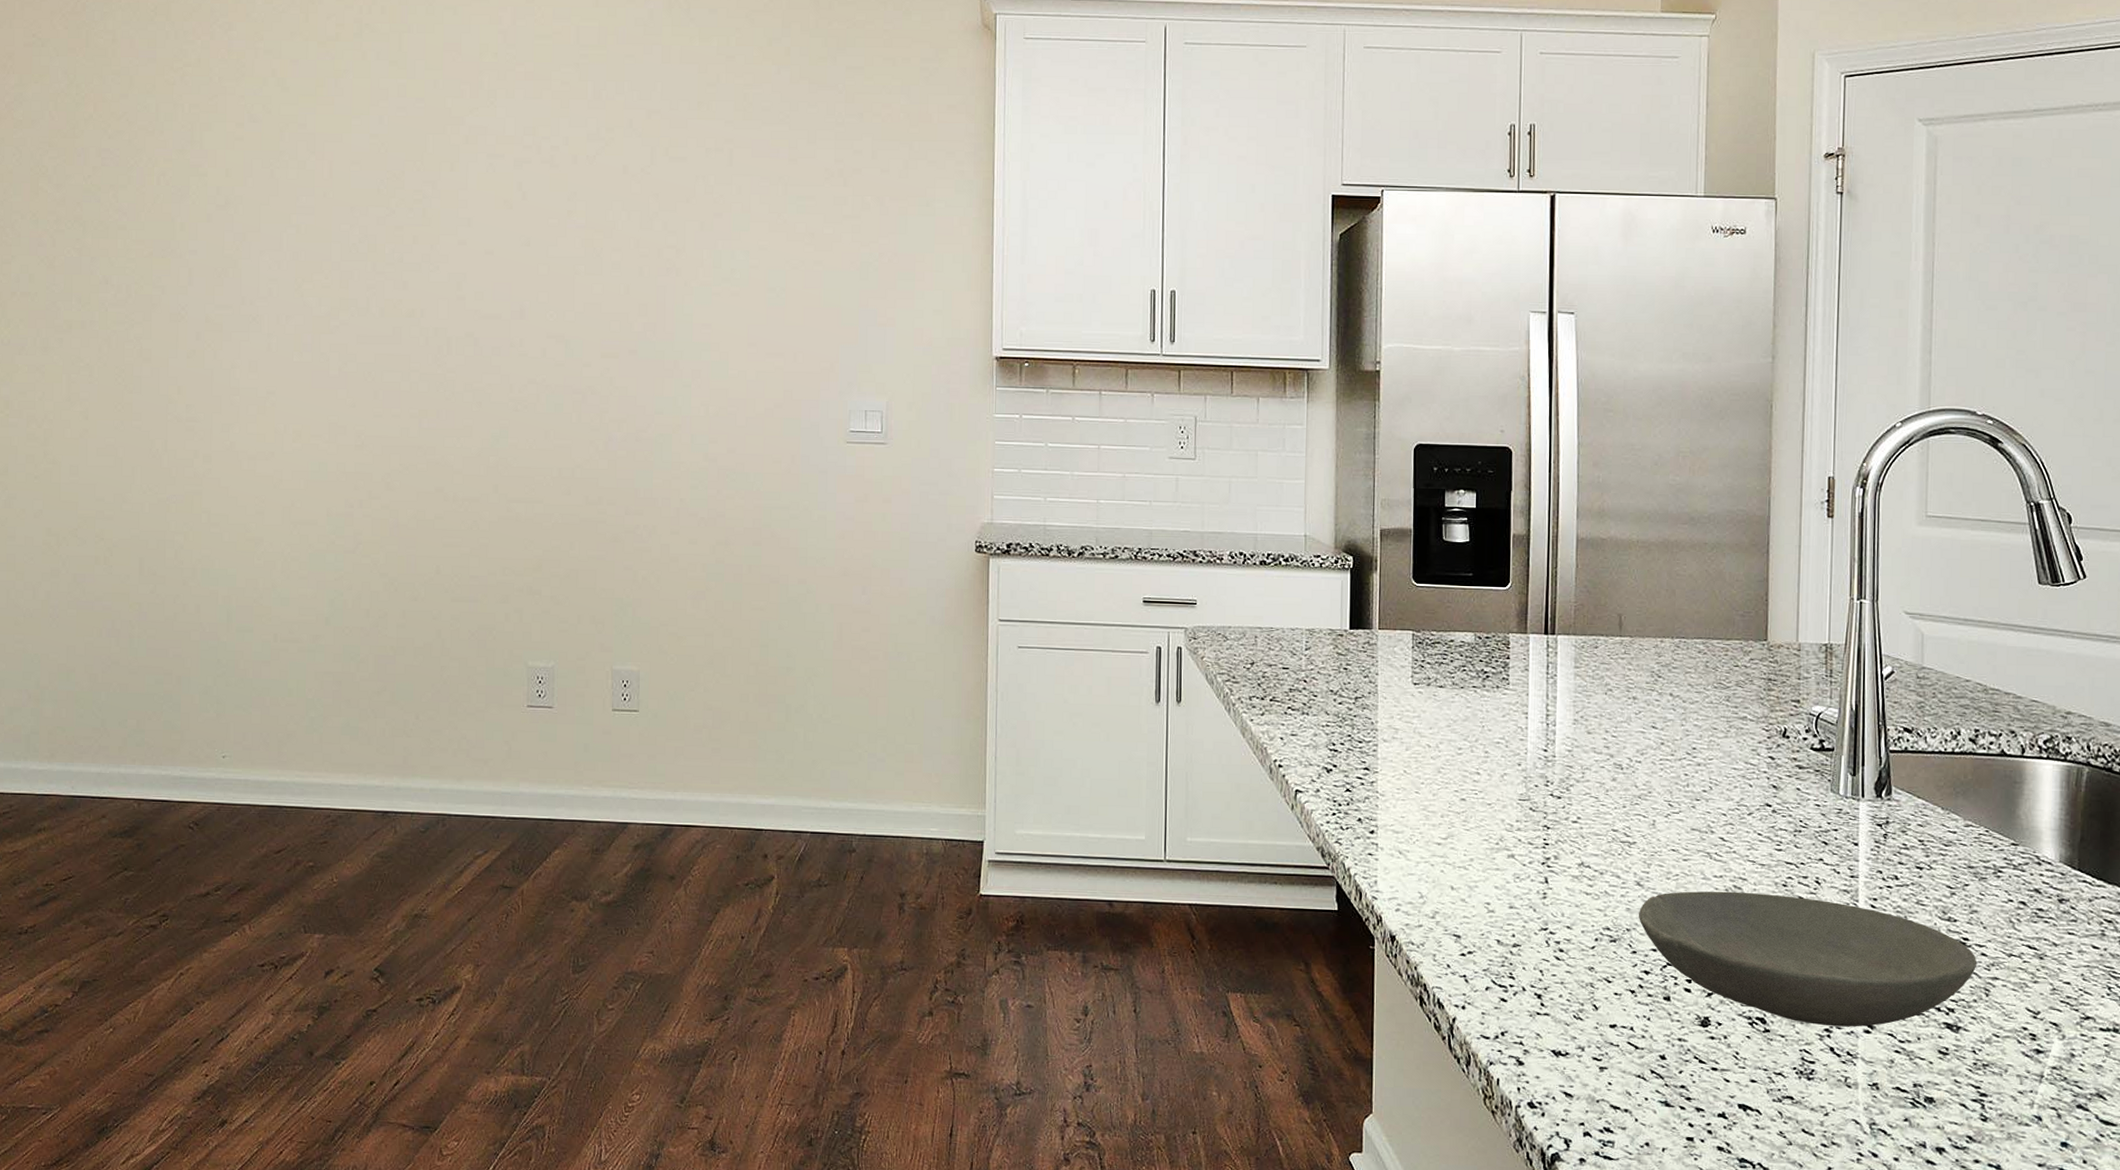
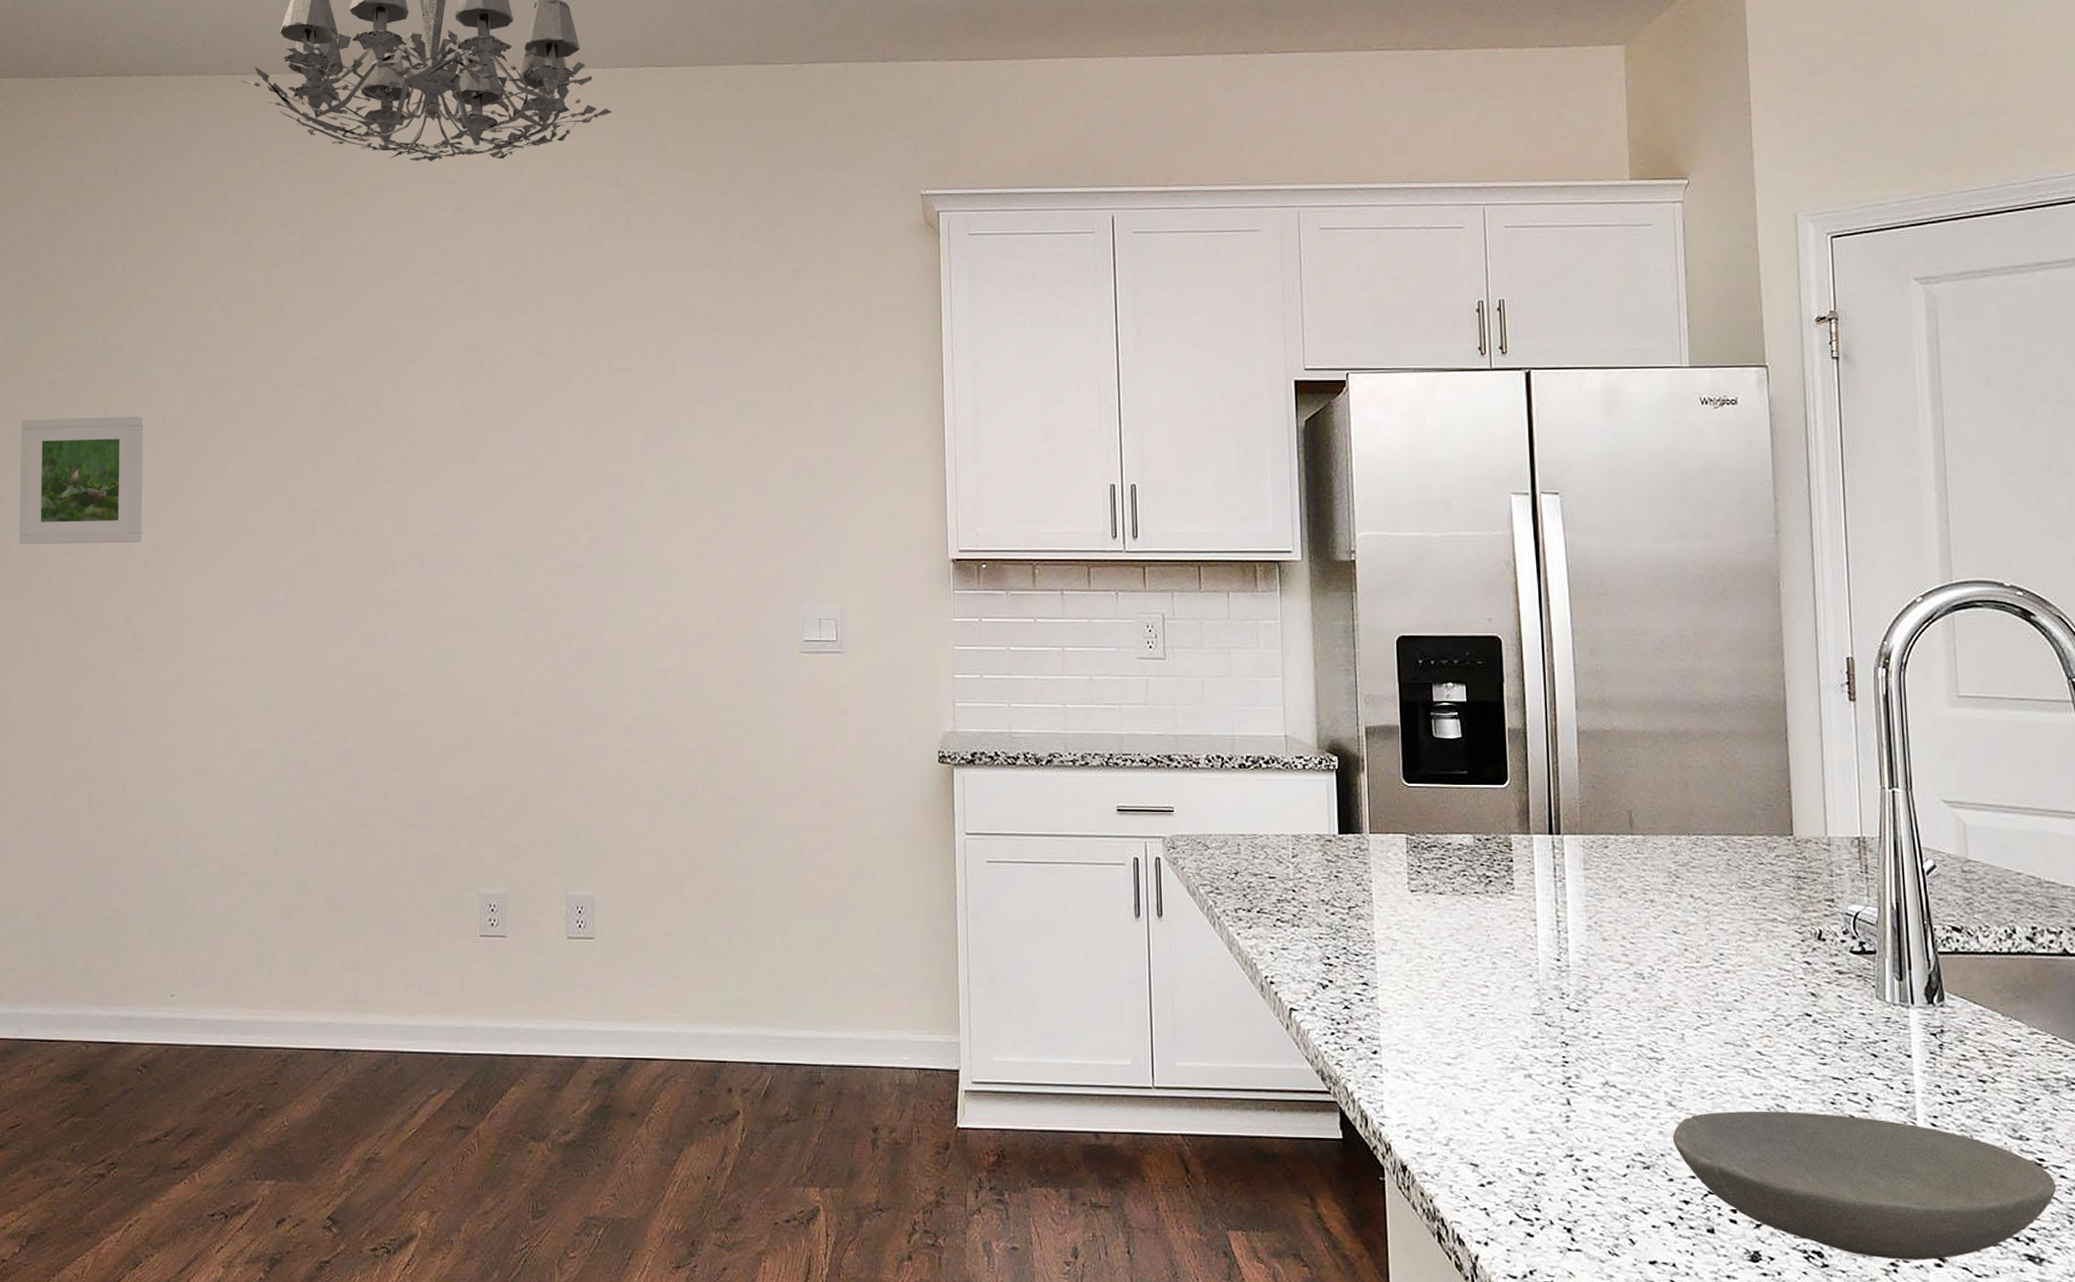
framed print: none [70,186,197,314] -> present [19,416,143,545]

